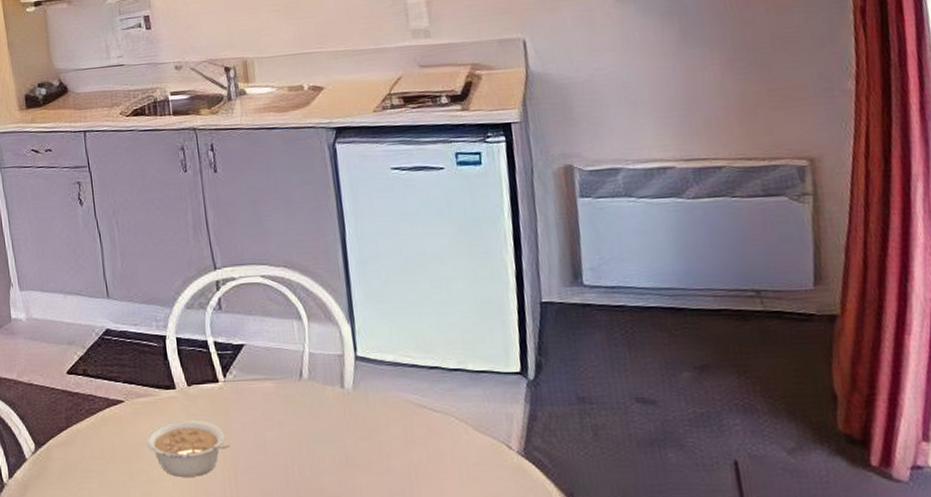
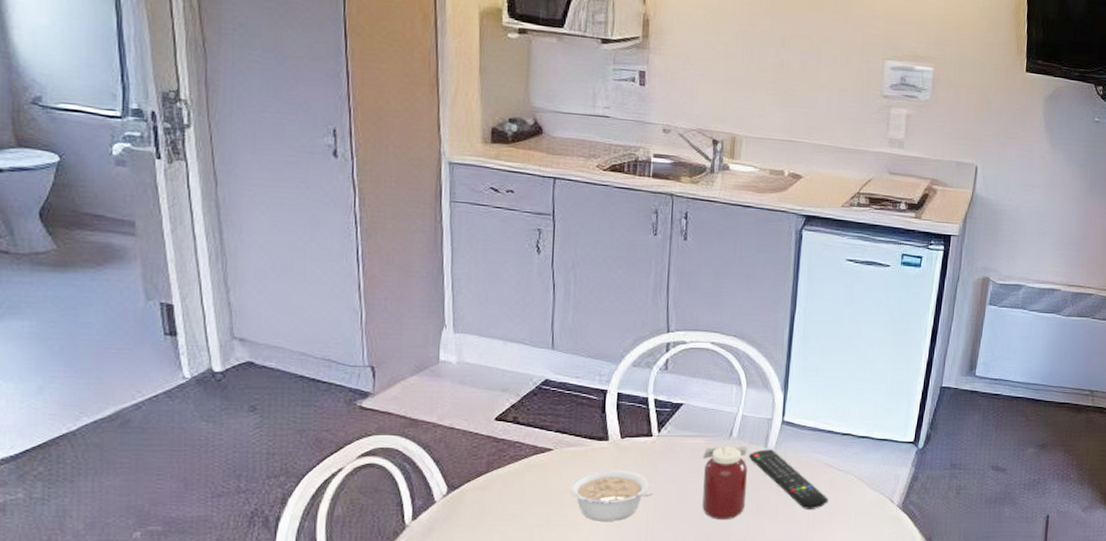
jar: none [275,387,332,474] -> present [702,445,748,520]
remote control: none [325,390,429,461] -> present [749,449,829,510]

